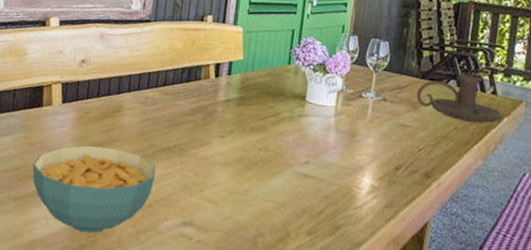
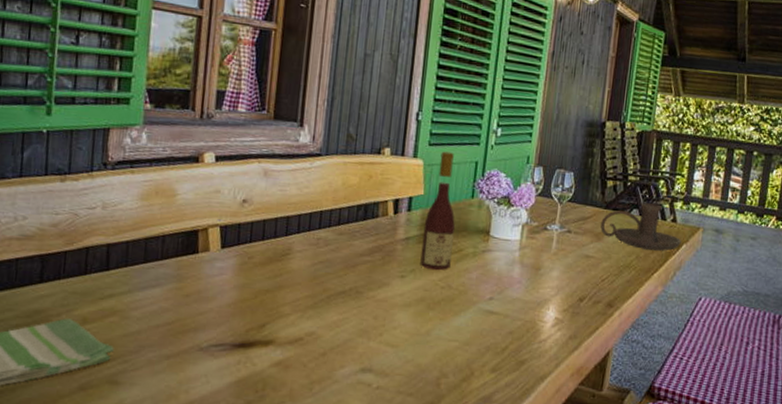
cereal bowl: present [32,145,156,233] -> none [188,293,330,388]
wine bottle: none [239,19,272,133] -> present [420,151,455,271]

